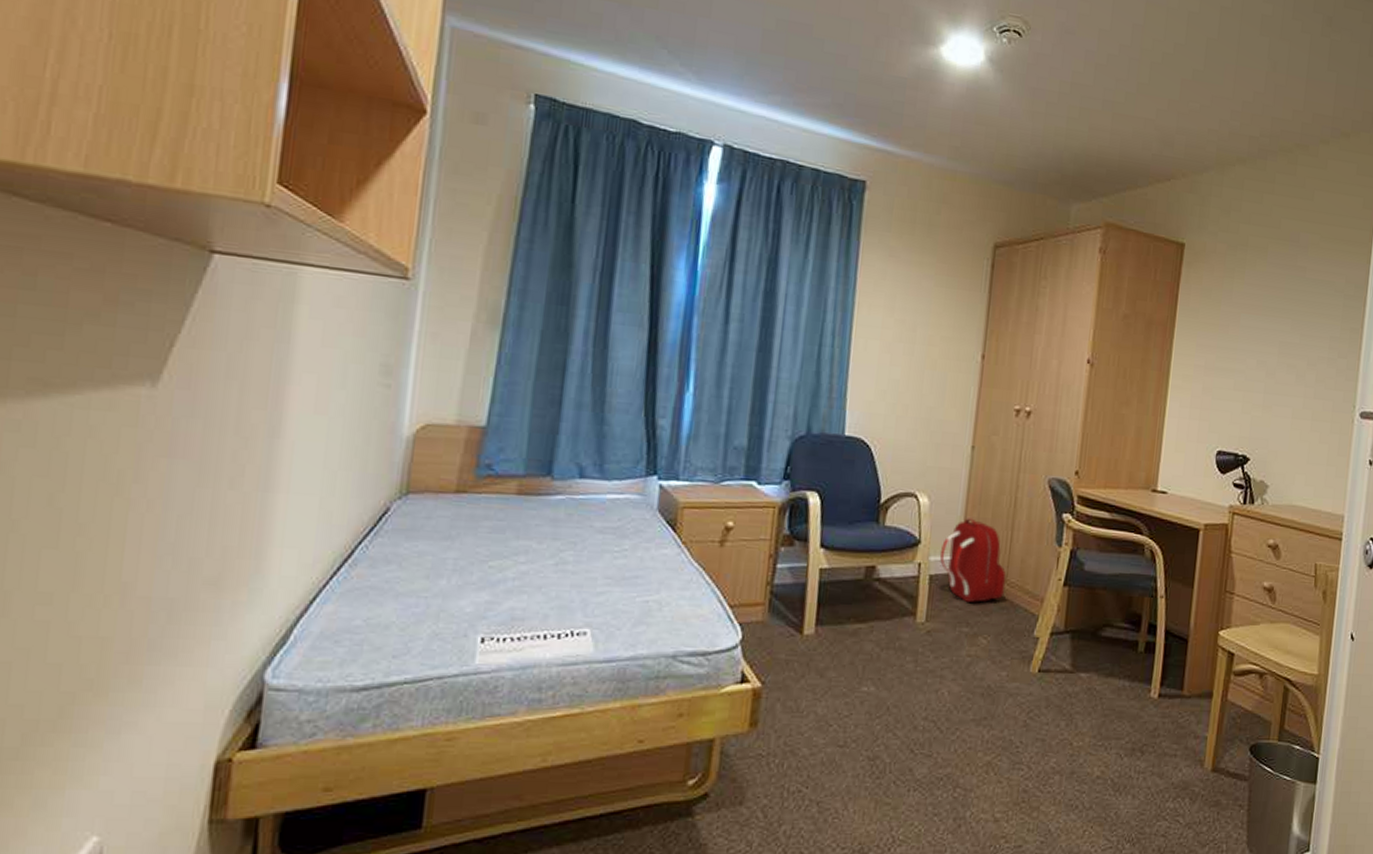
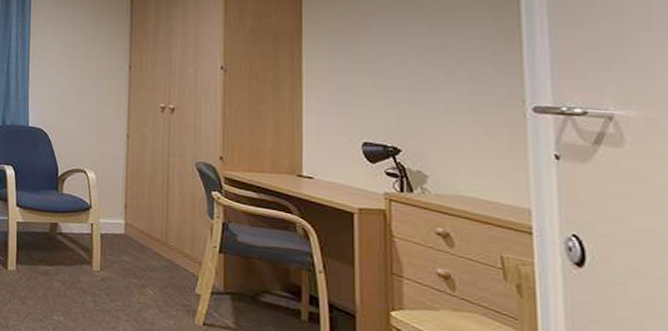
backpack: present [940,518,1007,602] -> none [108,190,166,259]

